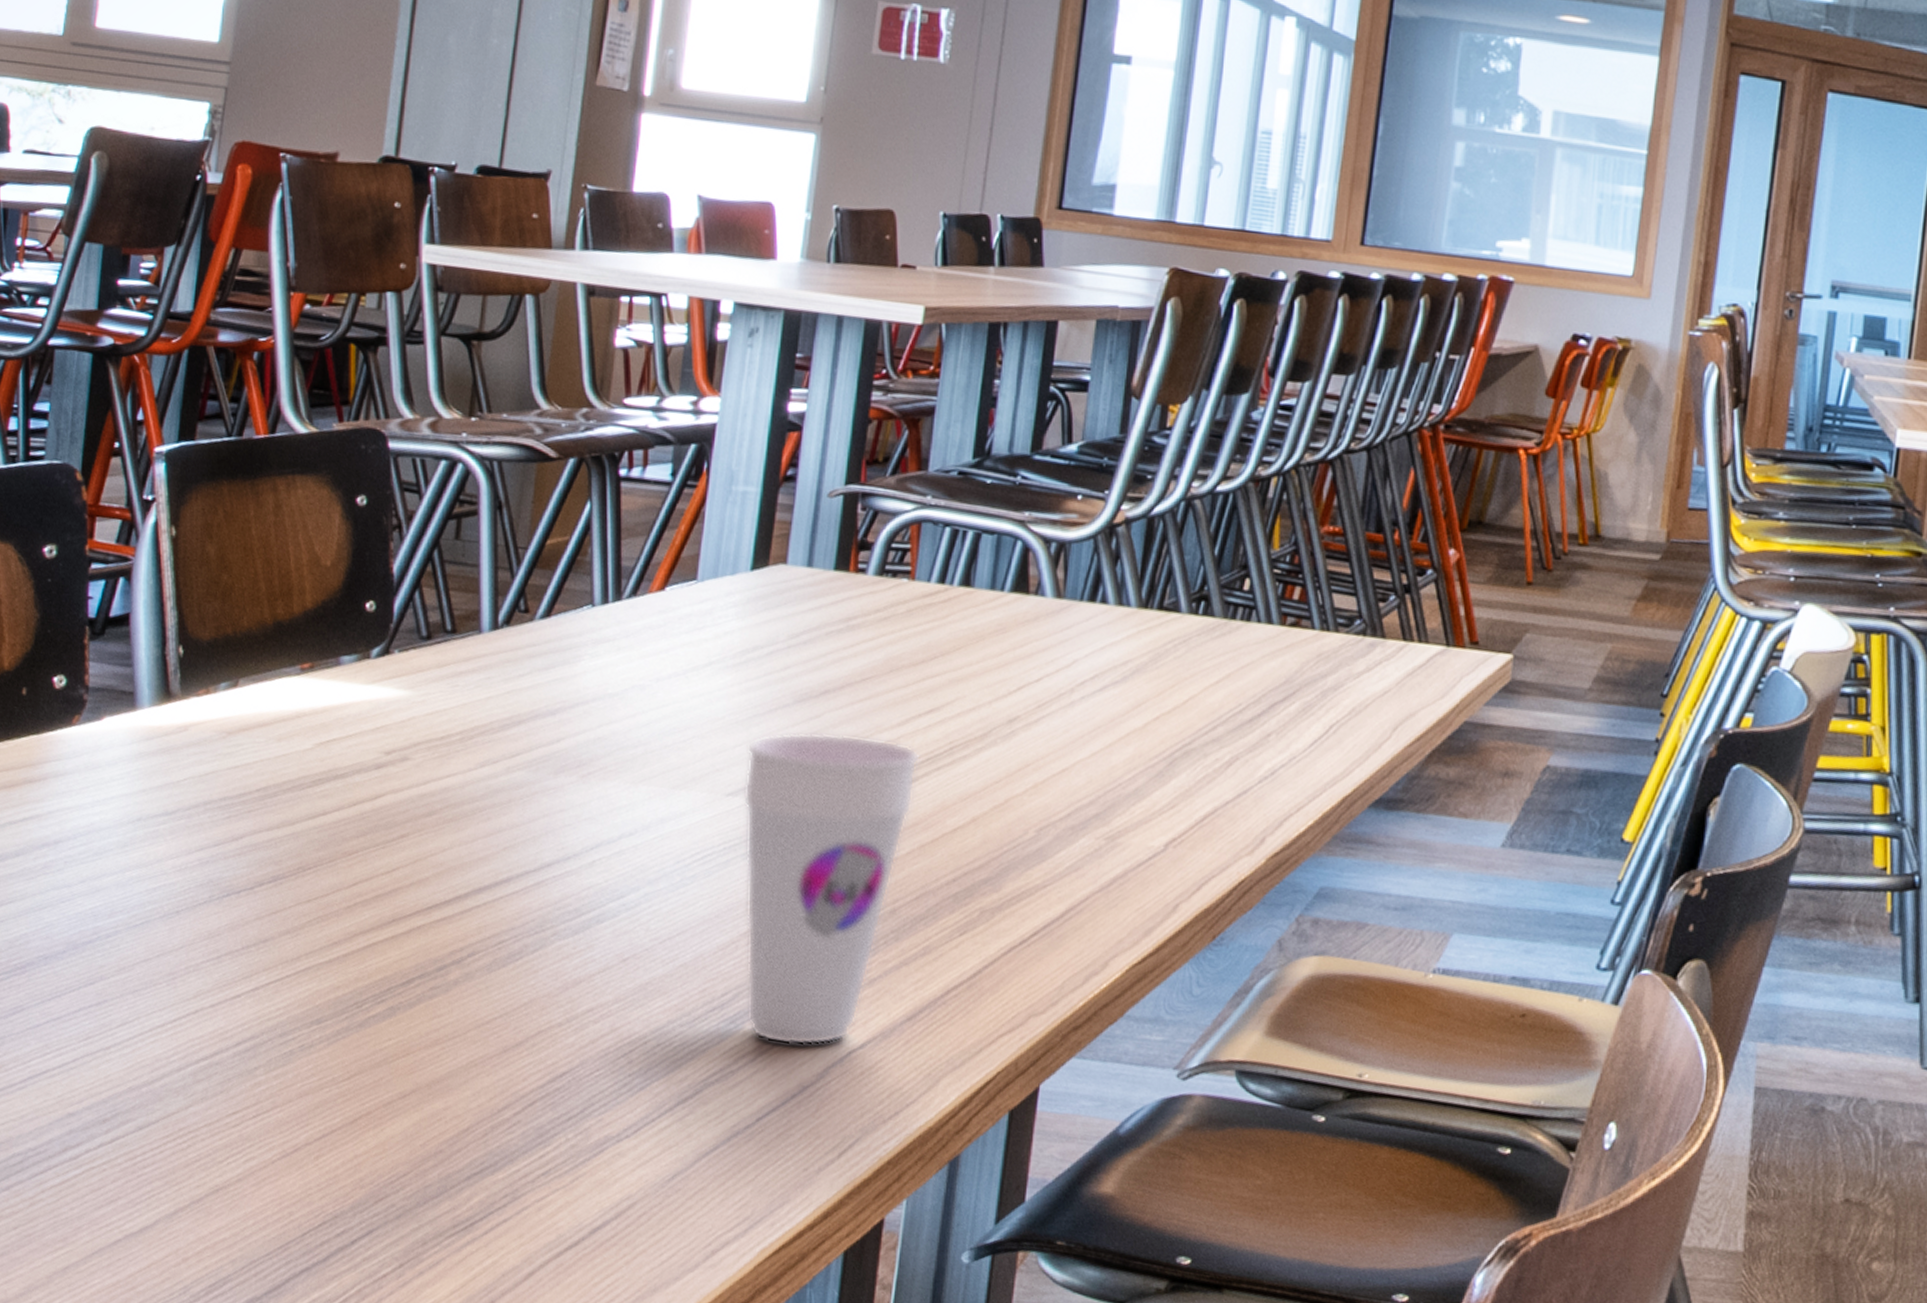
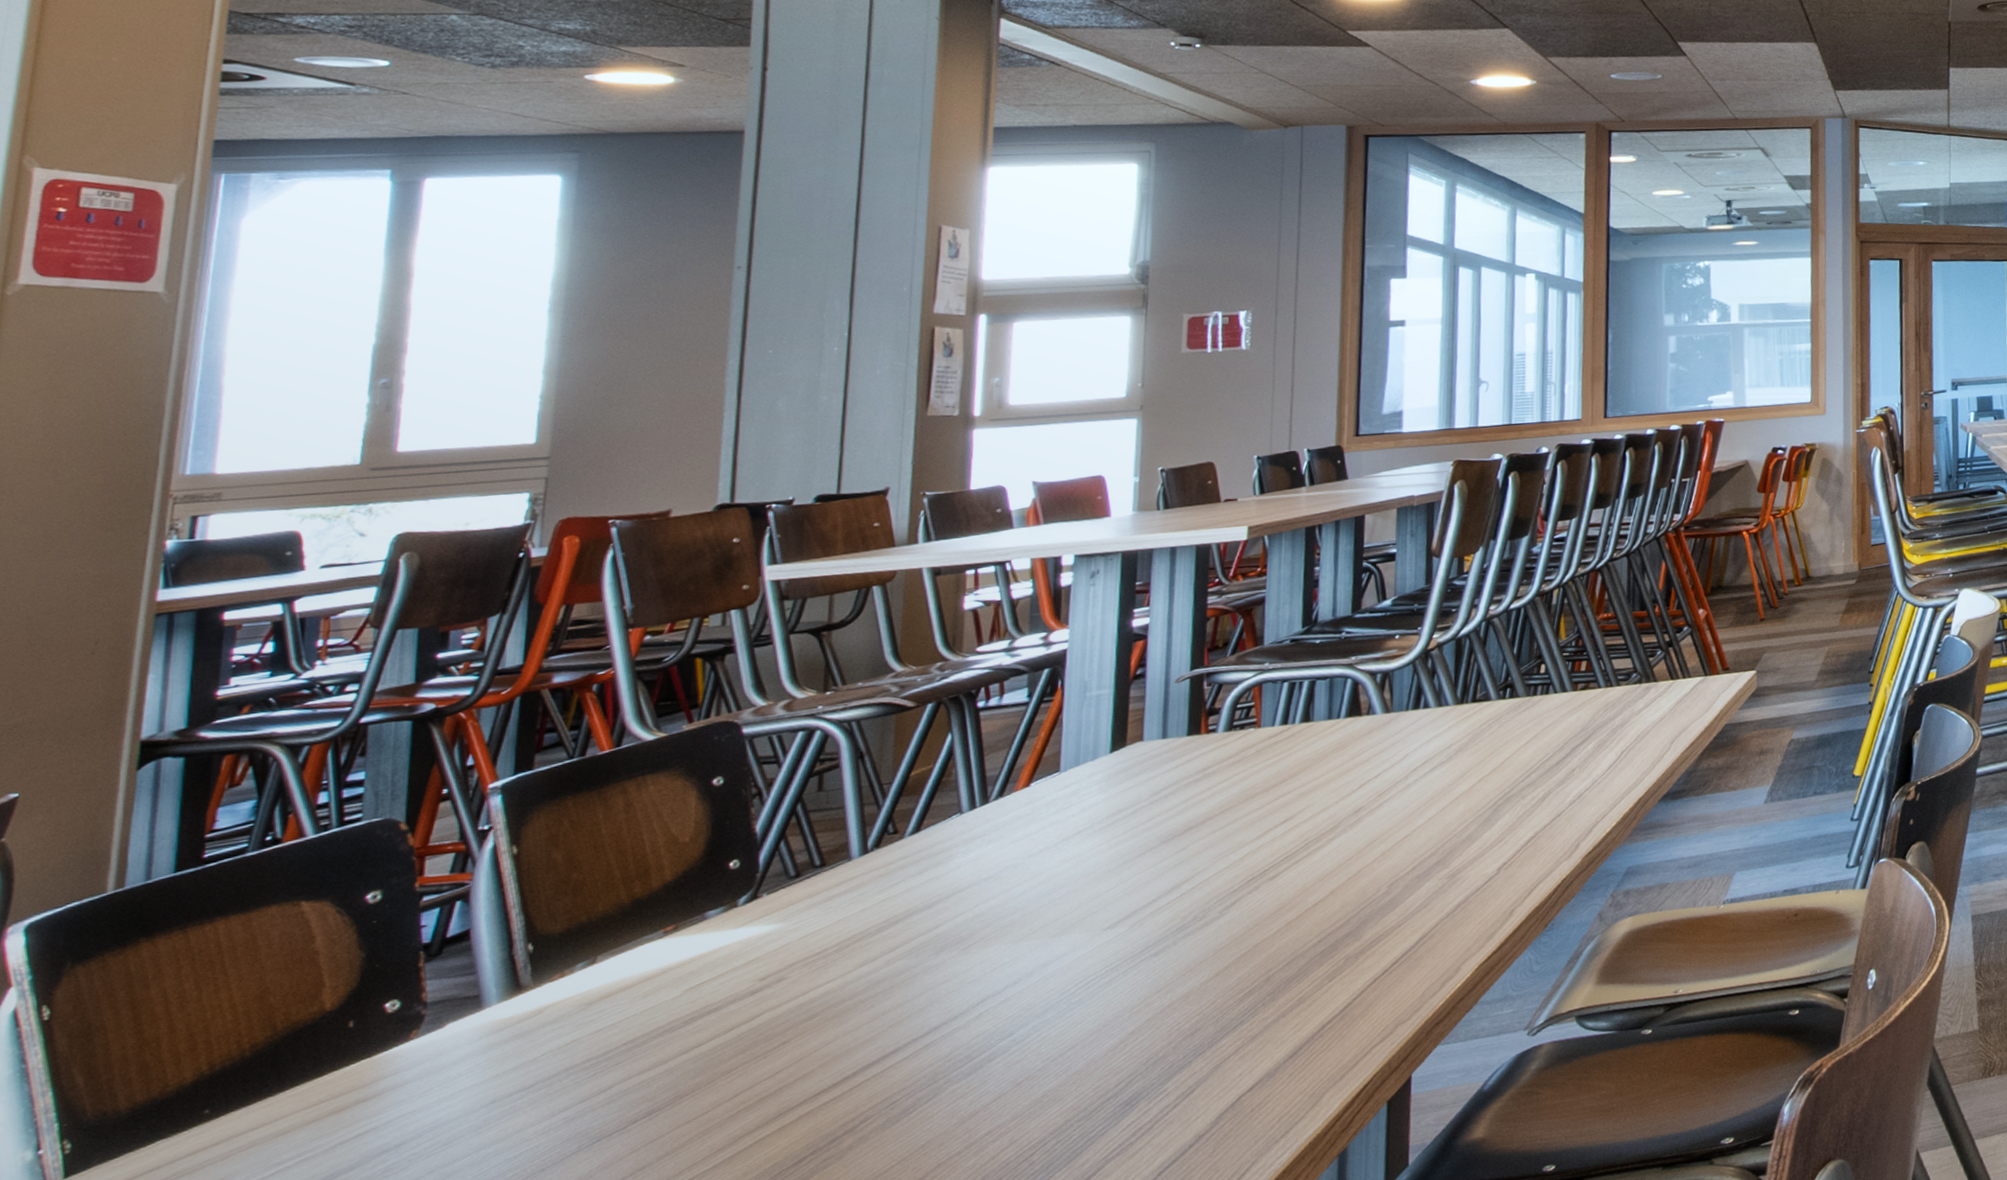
cup: present [744,732,920,1046] -> none [1119,851,1280,1110]

